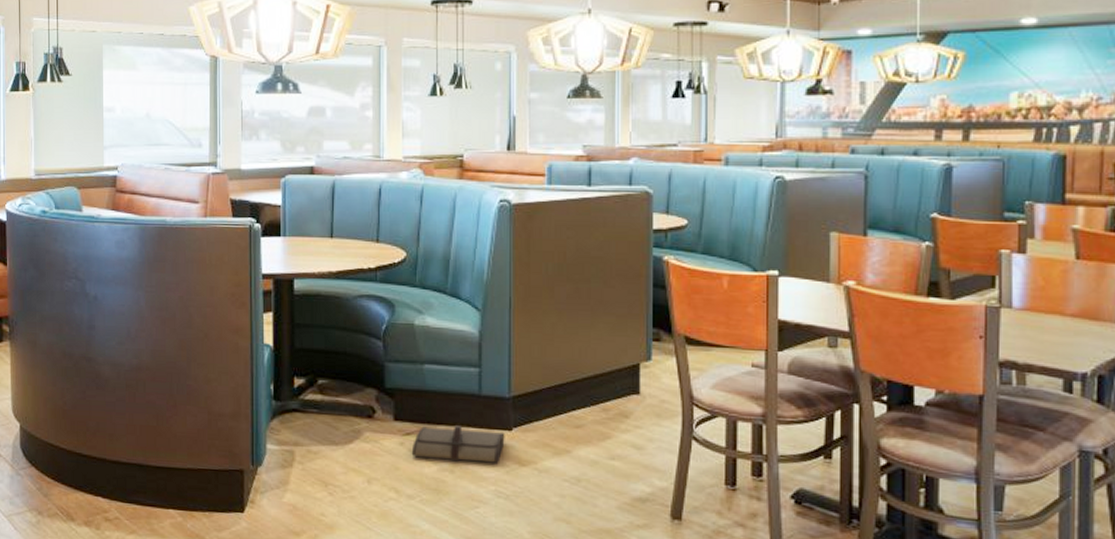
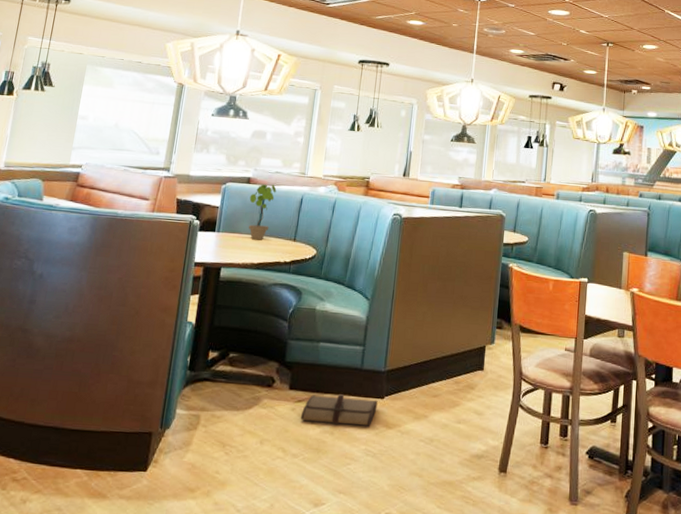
potted plant: none [316,172,347,245] -> present [249,184,277,242]

